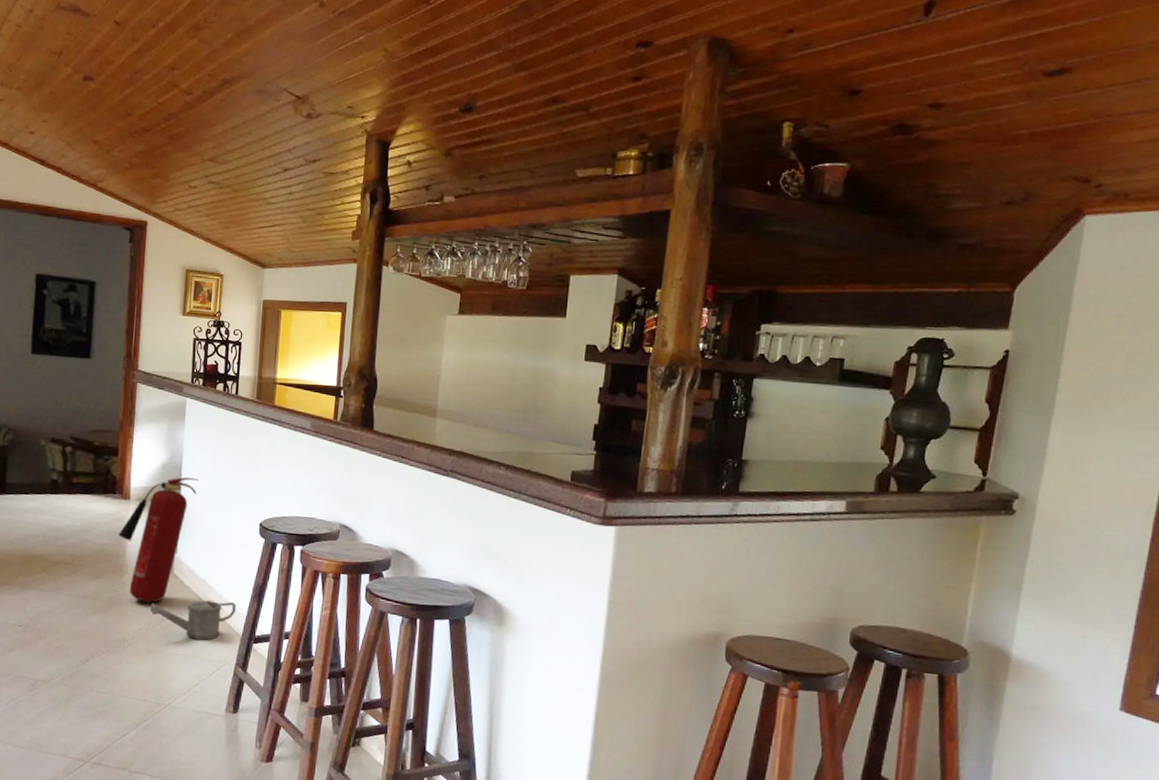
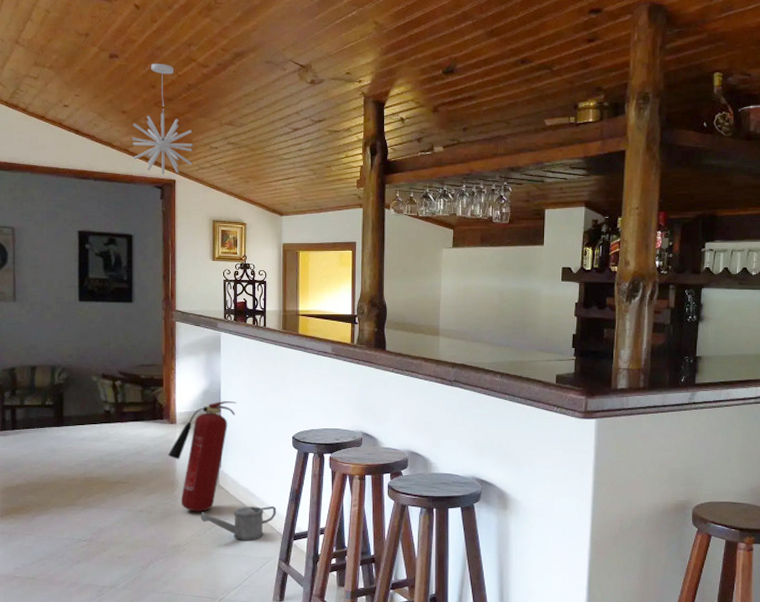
pendant light: none [101,88,170,215] -> present [132,63,194,175]

